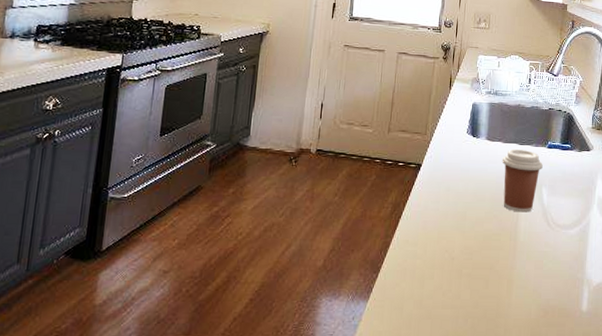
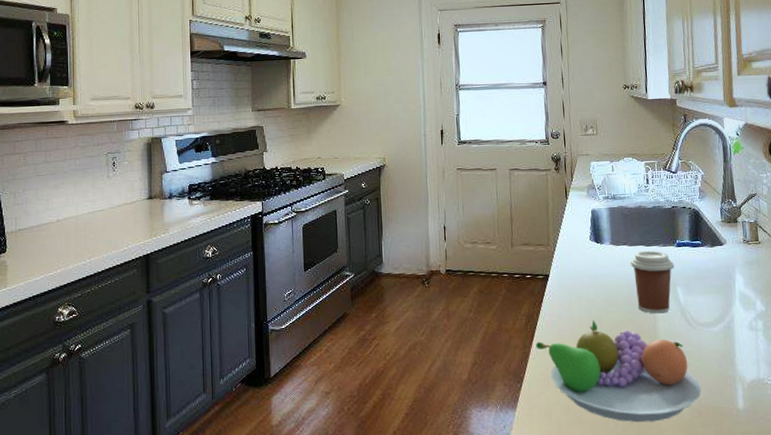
fruit bowl: none [397,214,552,320] -> present [535,320,702,423]

